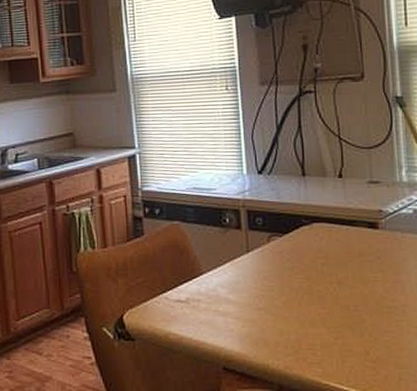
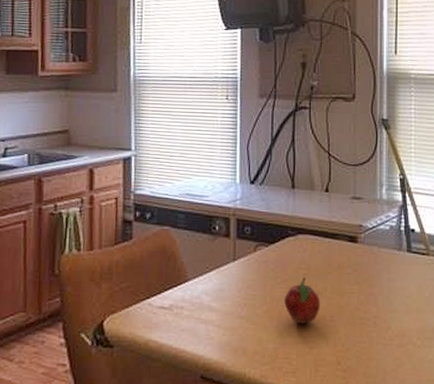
fruit: none [303,266,343,315] -> present [284,276,321,325]

